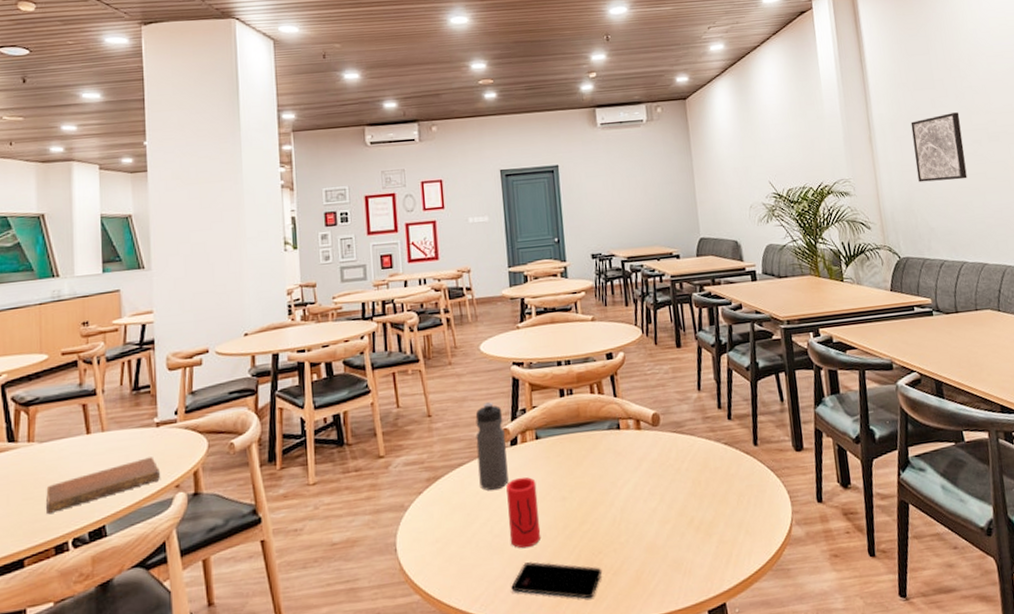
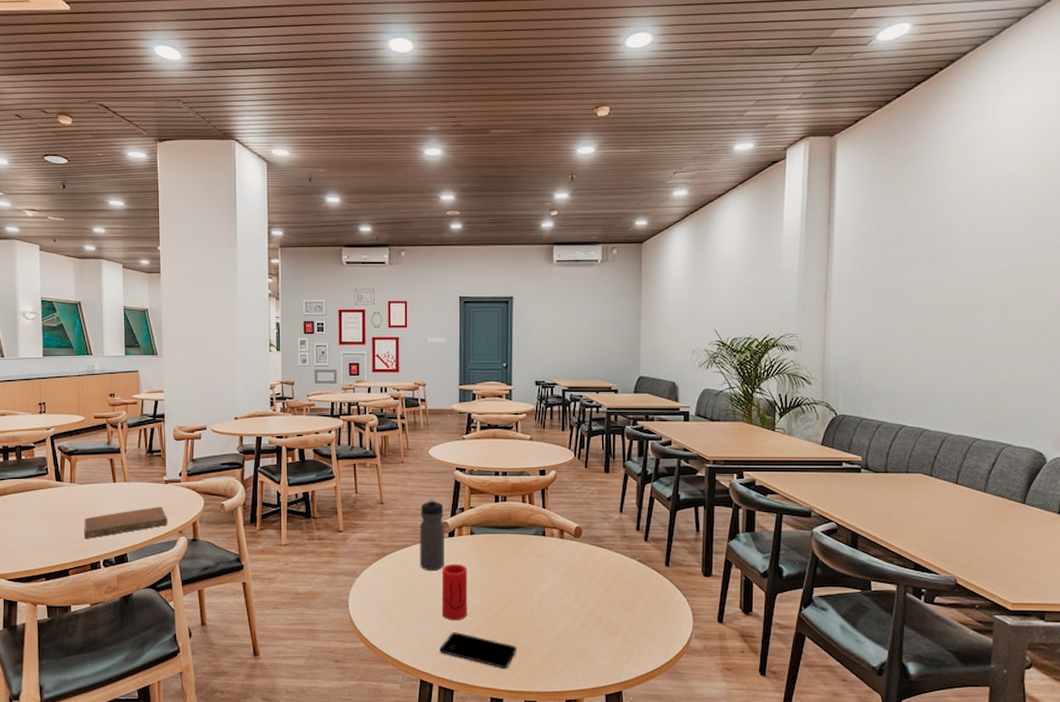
wall art: present [910,112,968,183] -> none [869,276,927,345]

